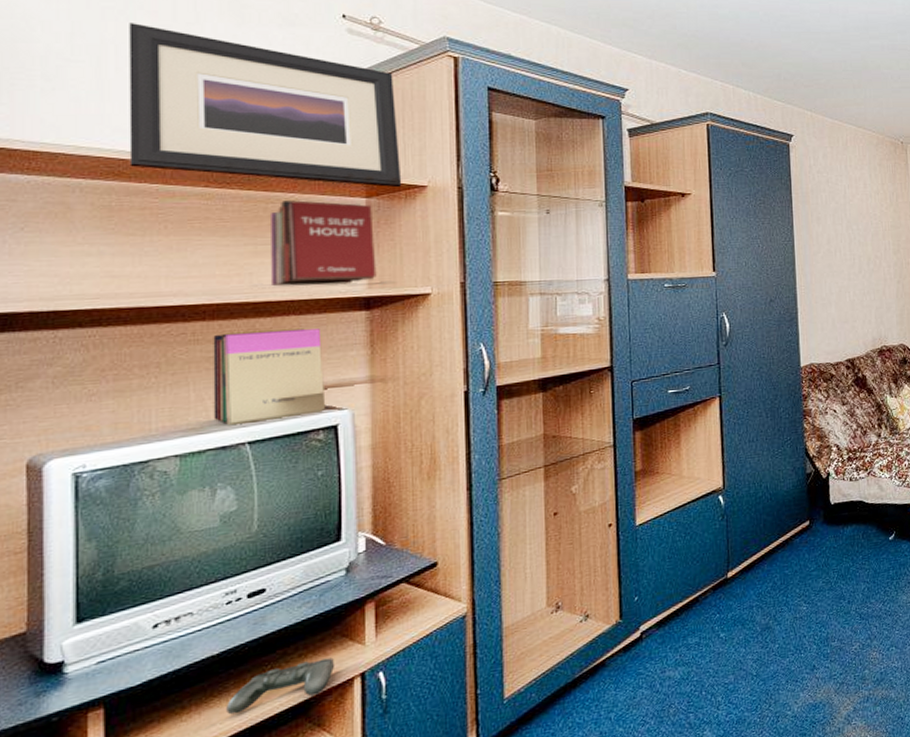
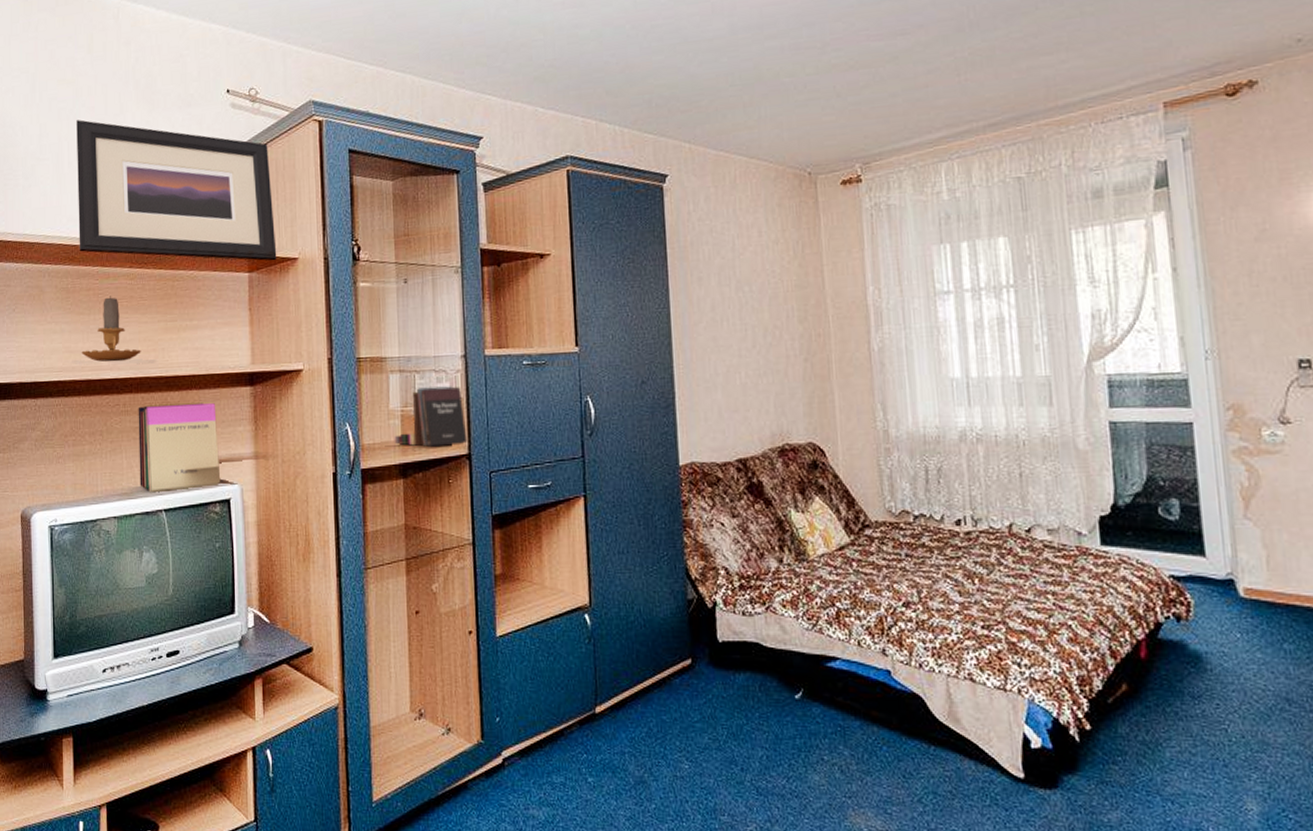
candle: none [129,216,220,288] -> present [81,295,141,362]
control: present [227,658,335,715] -> none [154,726,233,764]
books: present [270,200,377,287] -> none [177,277,258,362]
books: none [533,307,610,363] -> present [394,386,468,448]

